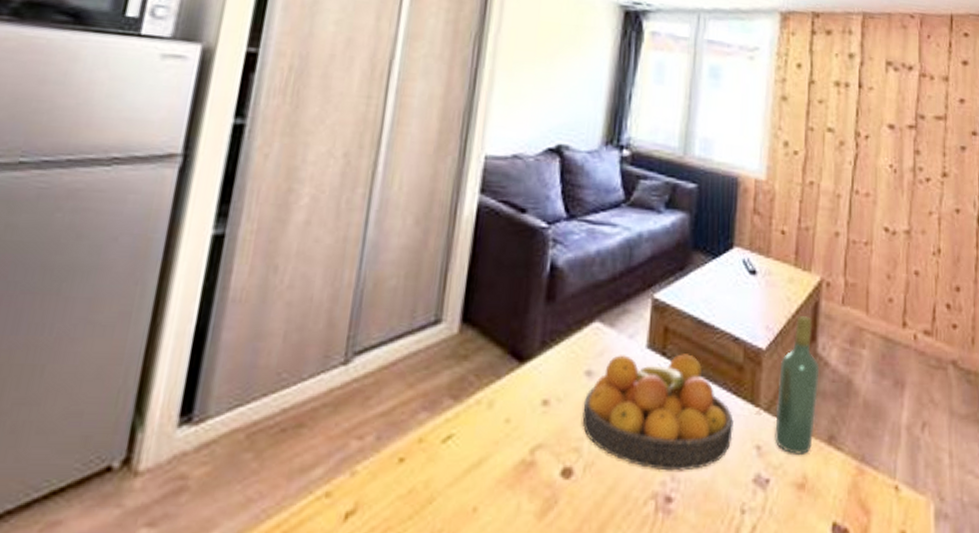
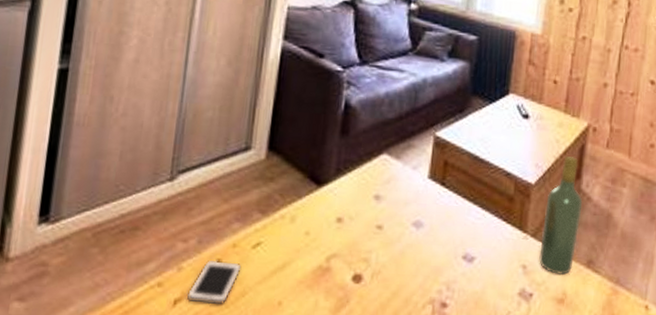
cell phone: none [360,459,428,517] -> present [186,260,241,305]
fruit bowl: present [582,353,734,471] -> none [371,183,503,283]

